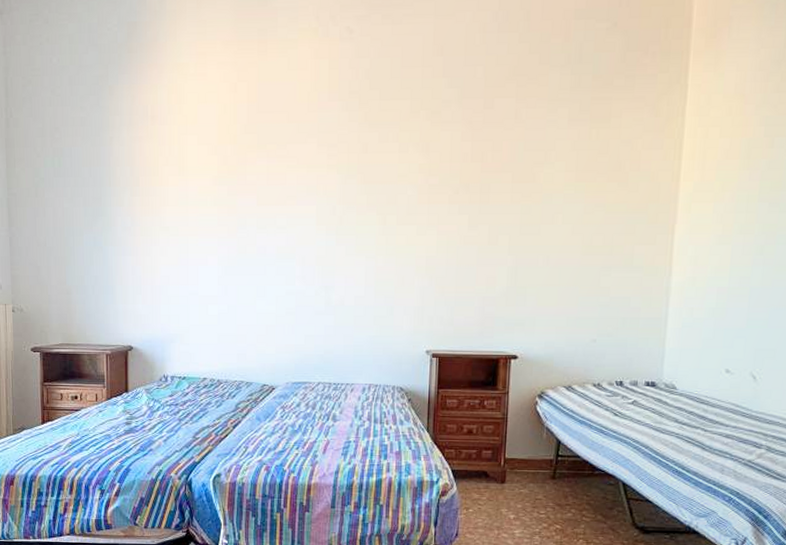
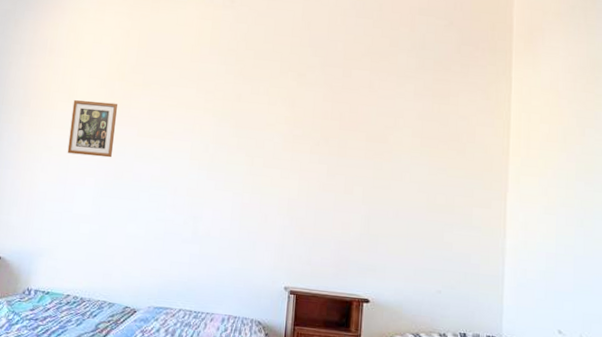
picture frame: none [184,171,233,233] -> present [67,100,118,158]

